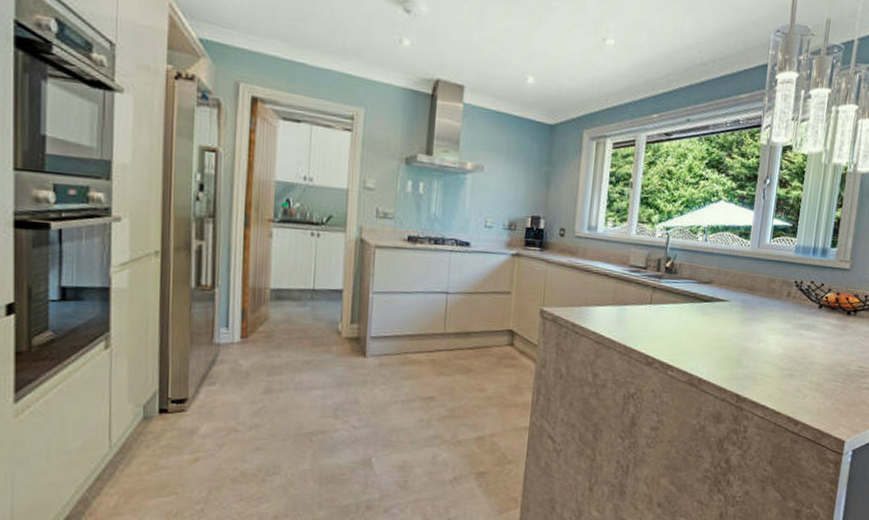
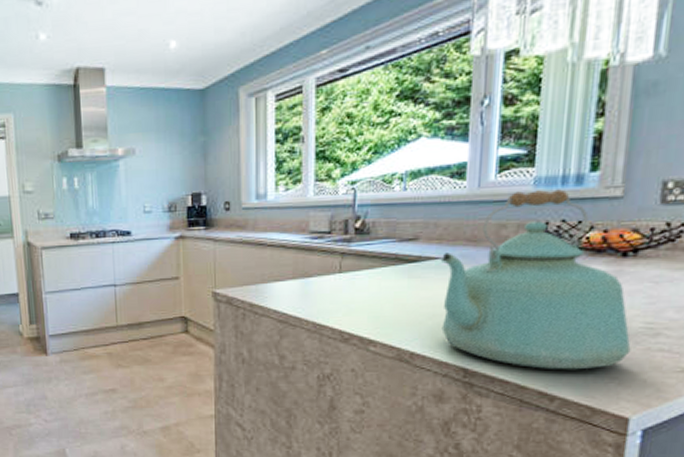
kettle: none [723,255,849,401] -> present [440,189,631,370]

